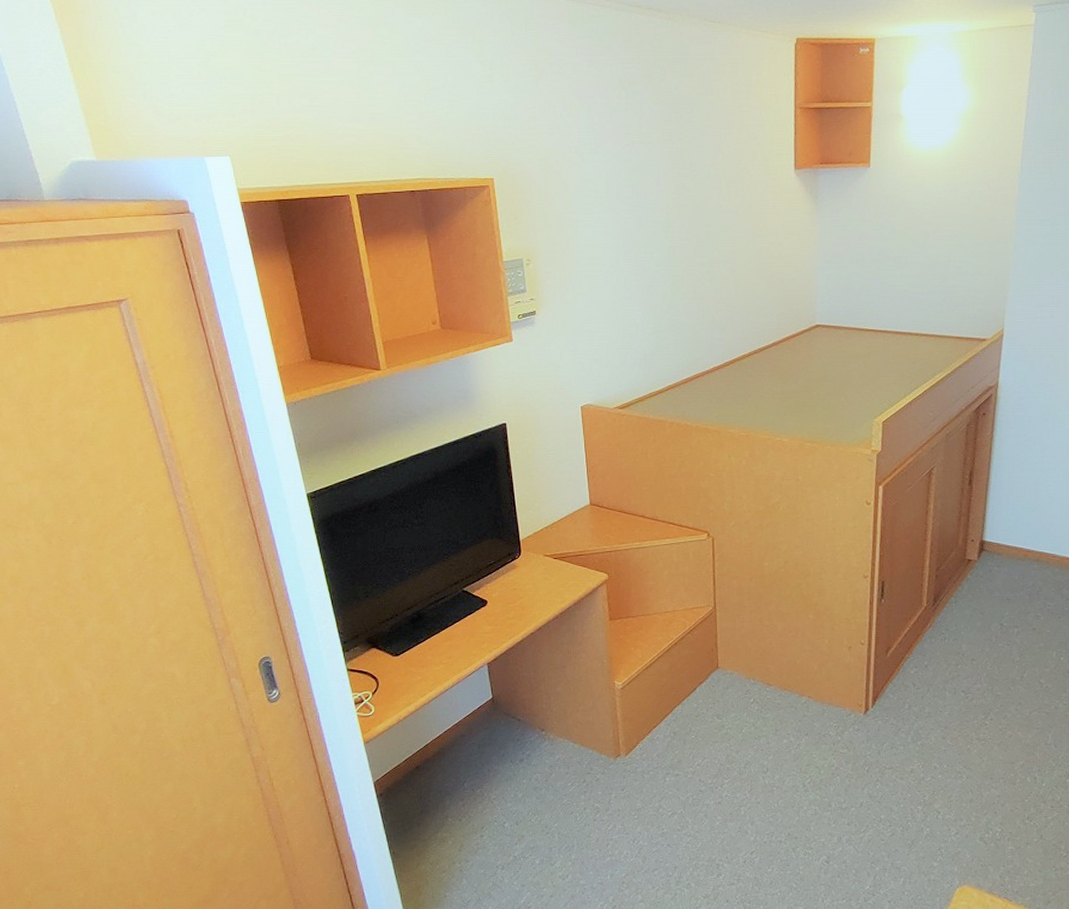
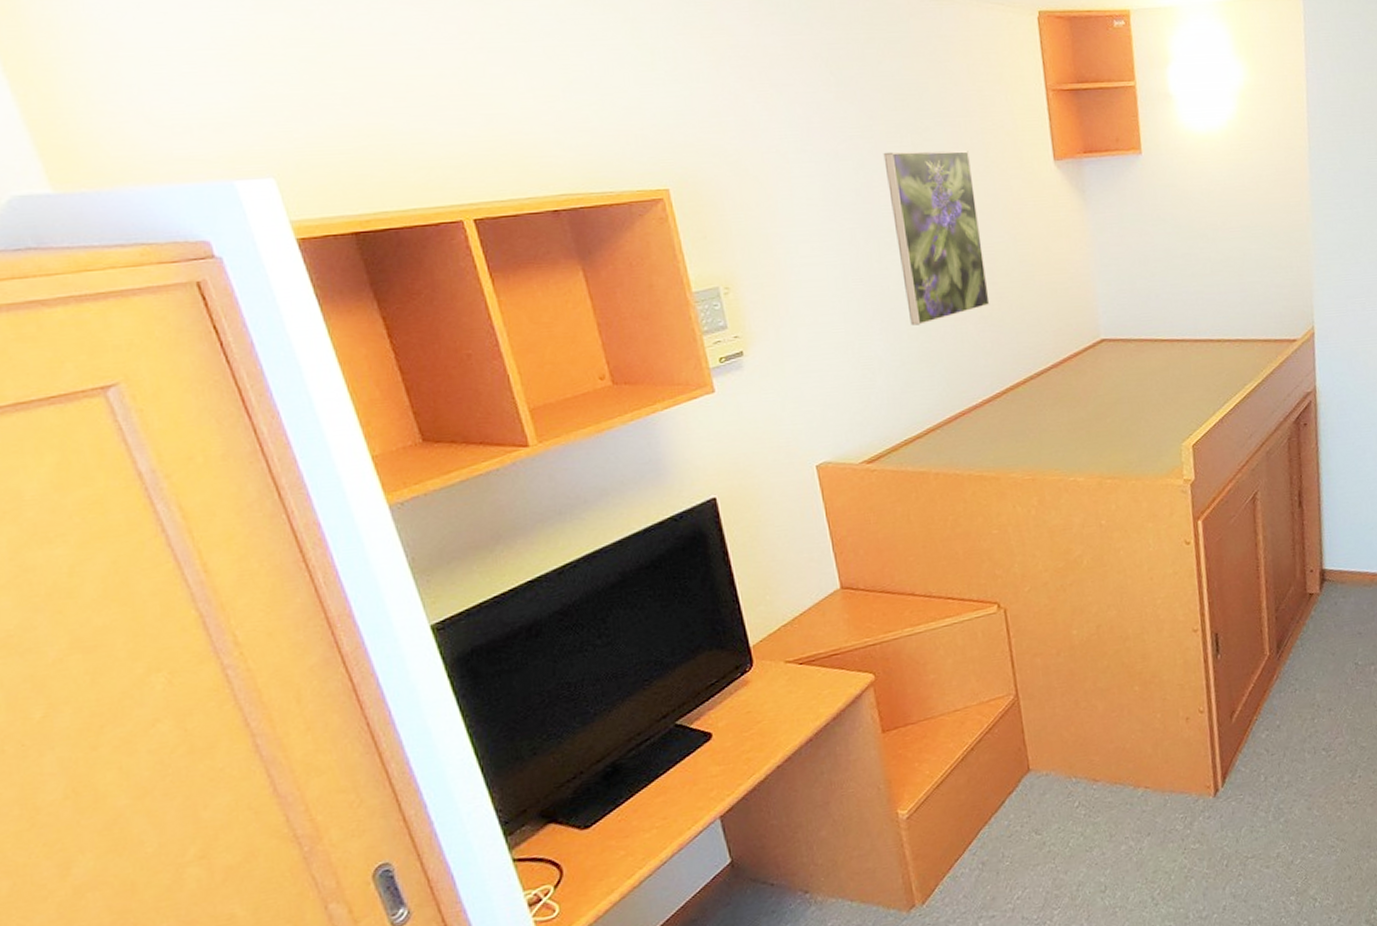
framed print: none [657,156,728,301] -> present [883,150,990,326]

